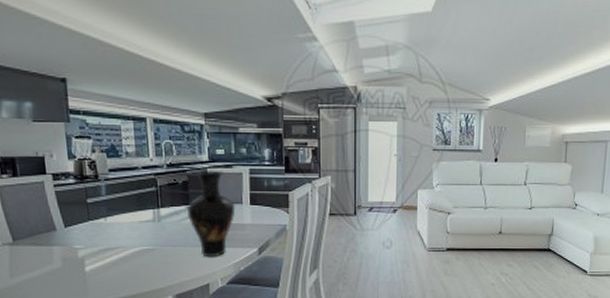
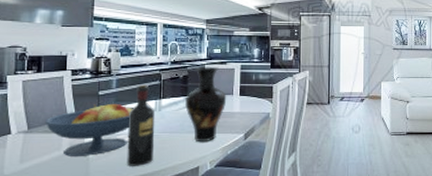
fruit bowl: none [30,212,129,271] -> present [44,103,133,156]
wine bottle: none [123,191,158,284] -> present [127,84,156,168]

